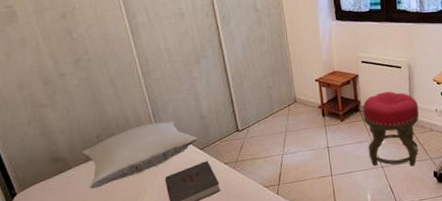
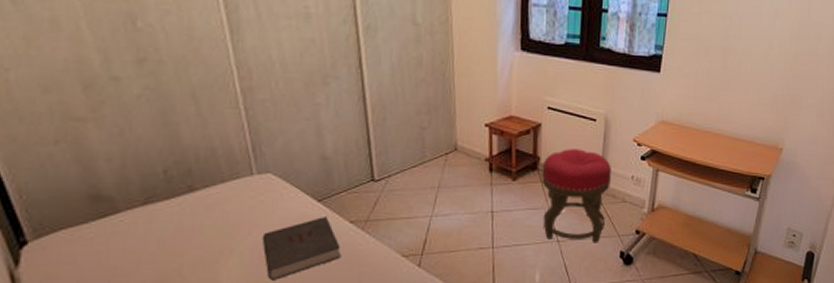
pillow: present [82,120,197,189] -> none [138,158,314,242]

